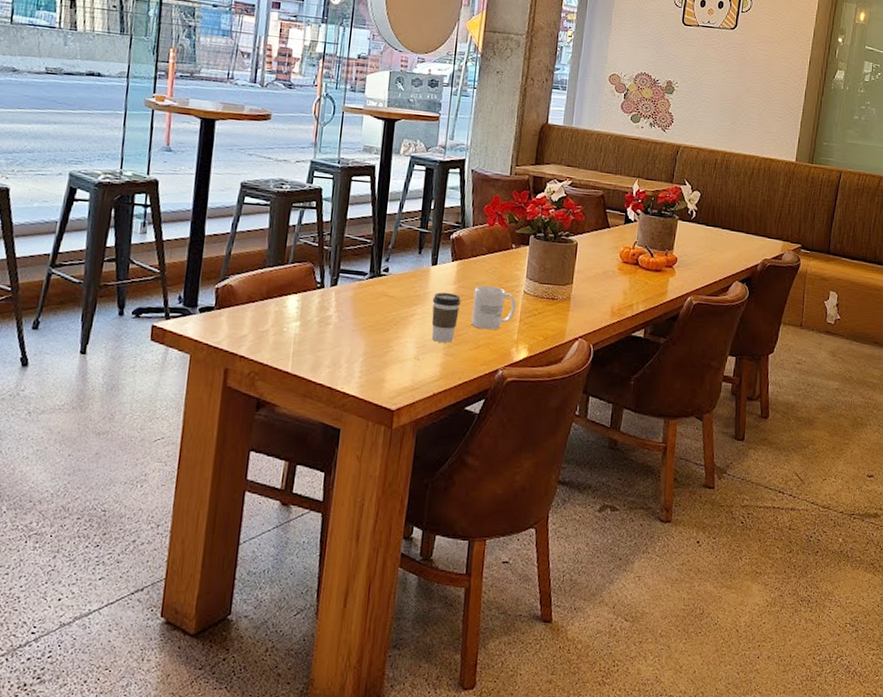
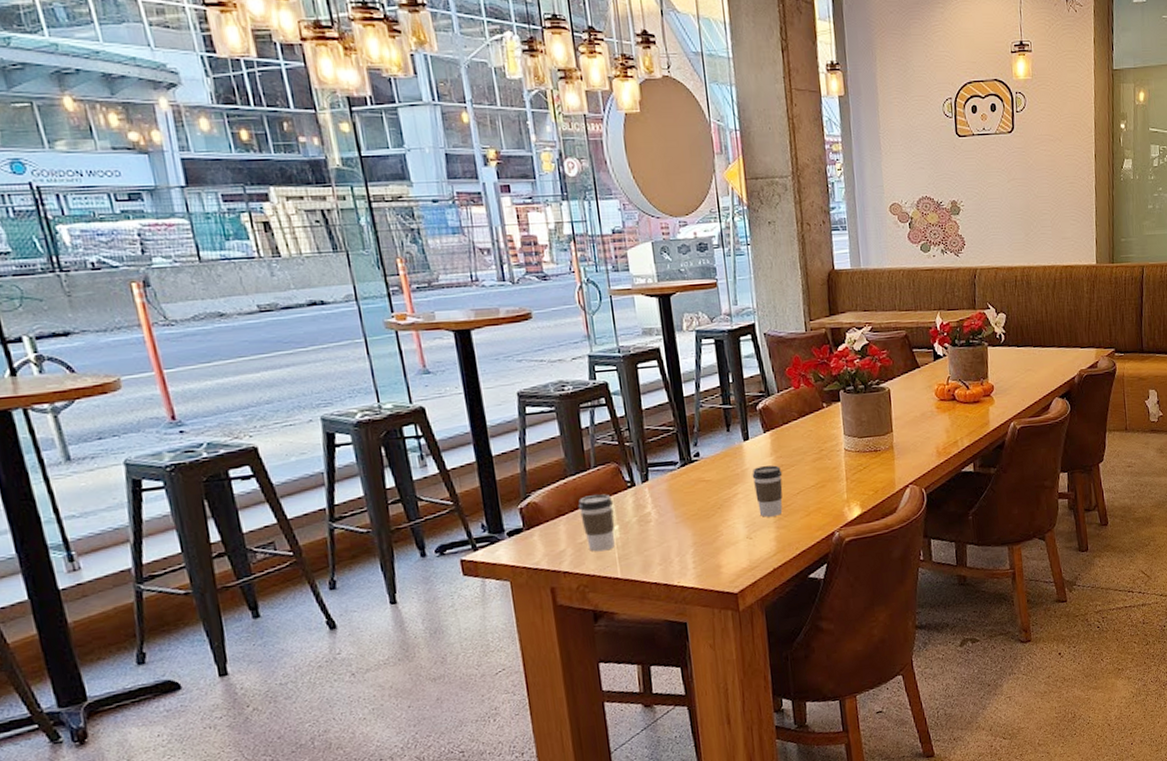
coffee cup: none [268,288,301,344] -> present [577,494,615,552]
mug: present [471,285,516,330] -> none [793,450,840,496]

